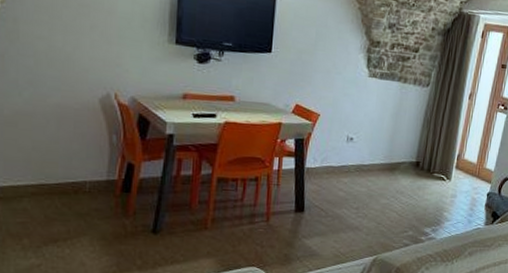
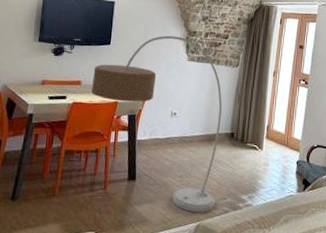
floor lamp: none [248,44,408,246] -> present [91,35,222,213]

